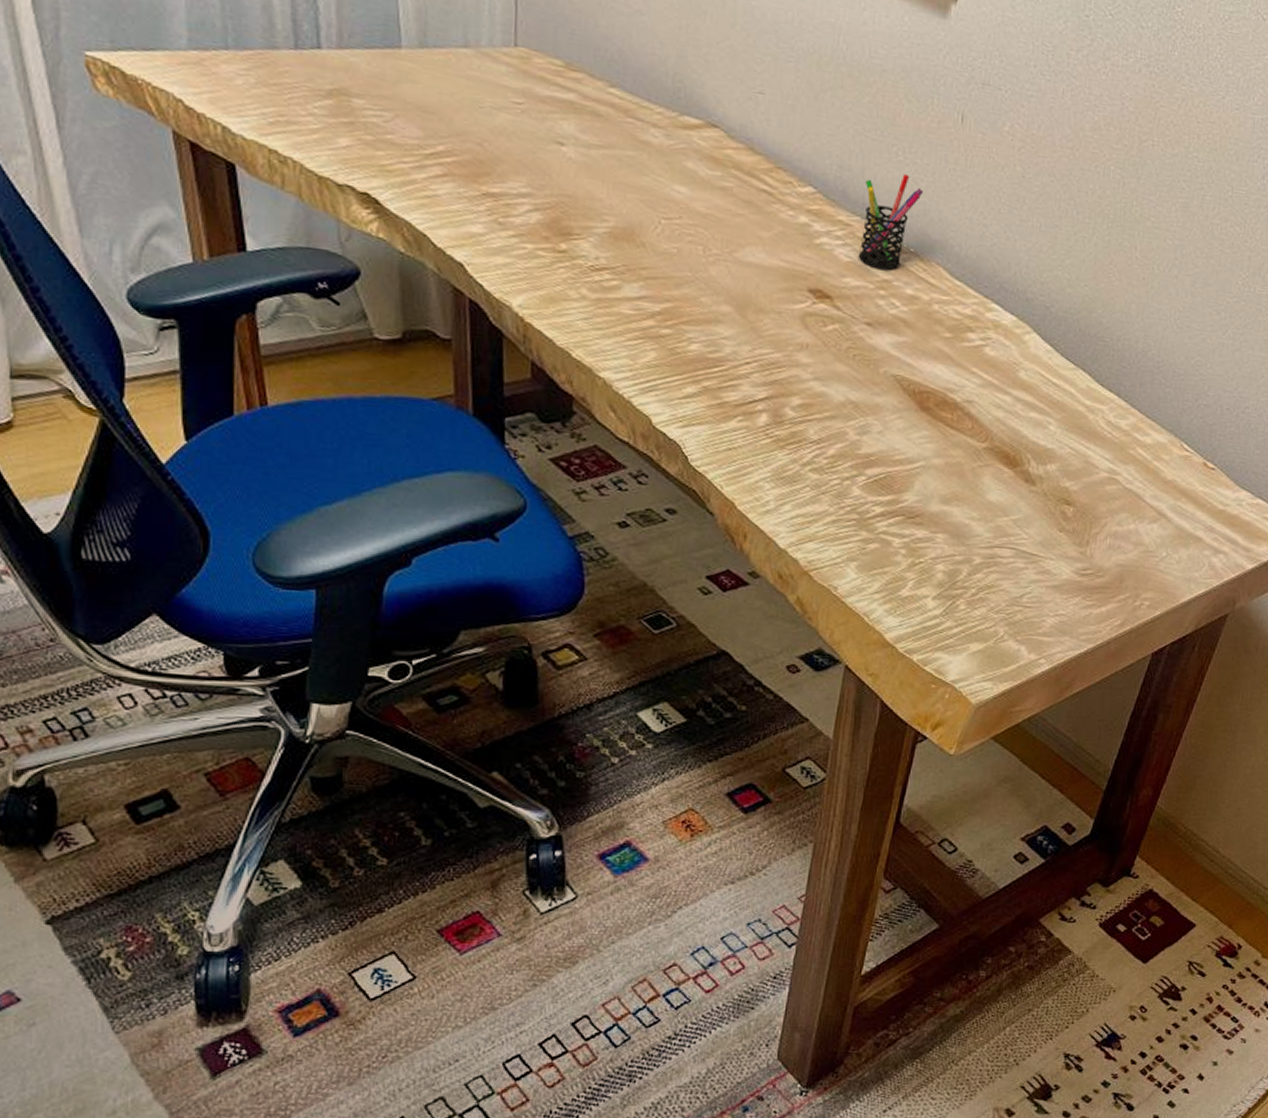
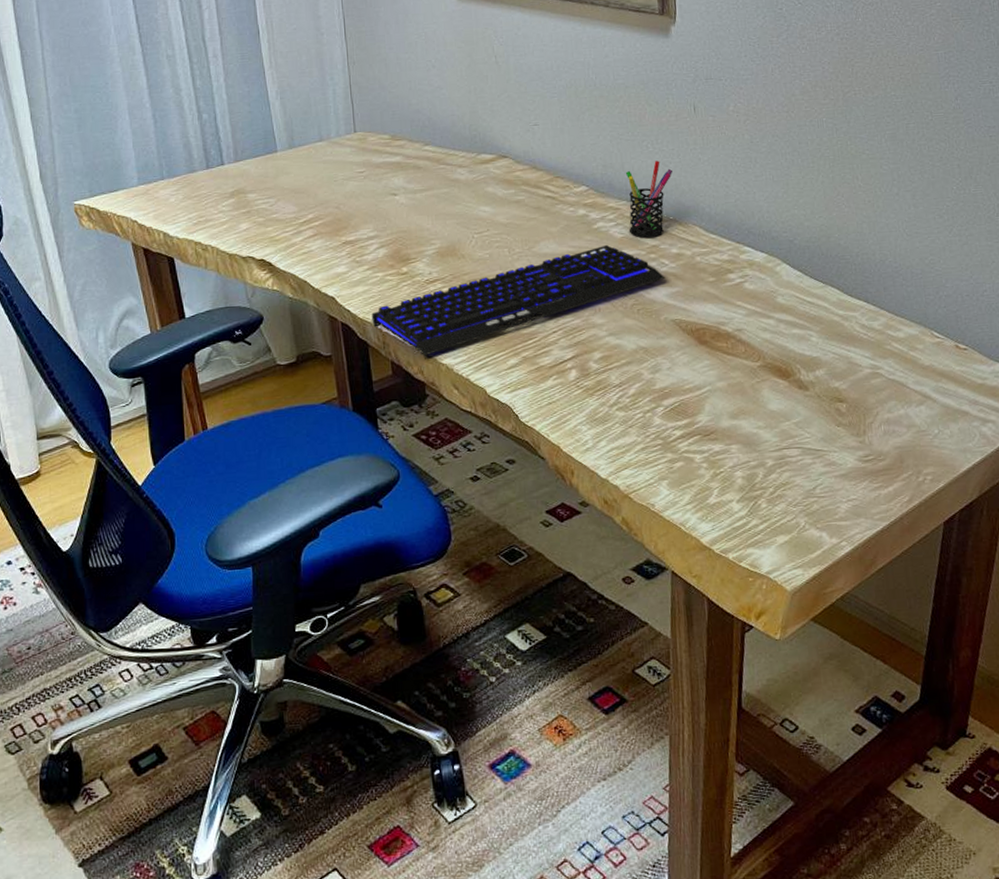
keyboard: none [511,266,893,363] -> present [371,244,665,357]

